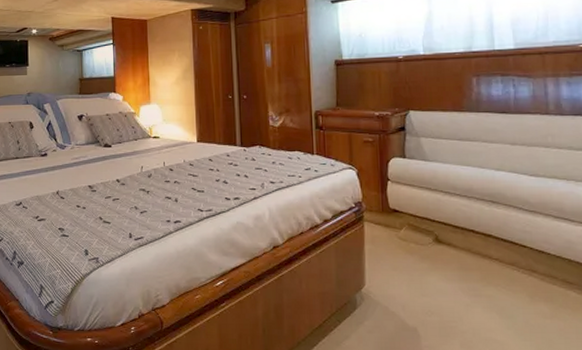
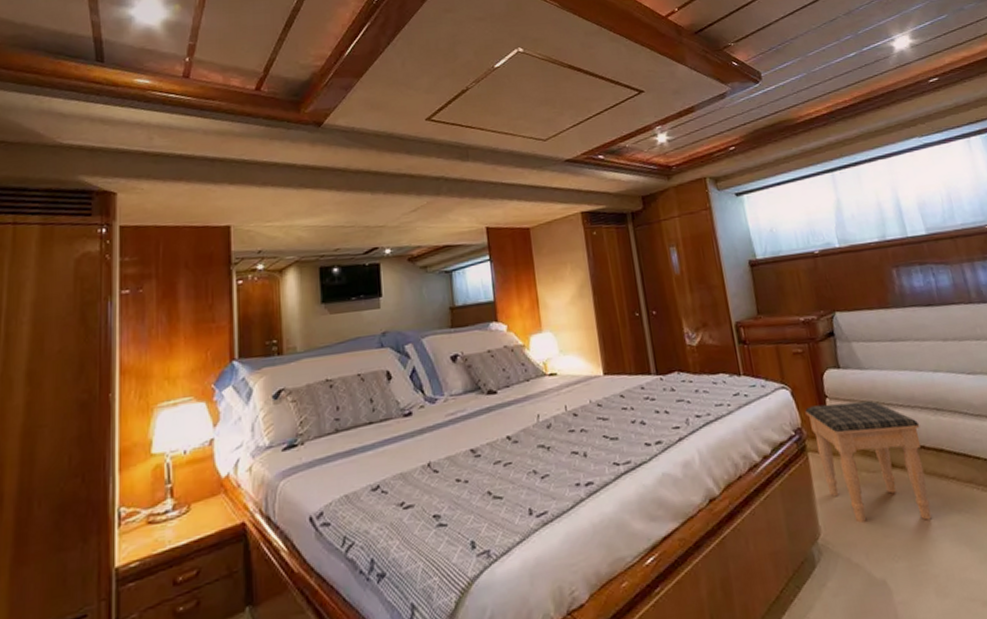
footstool: none [367,186,473,289] -> present [805,401,932,523]

